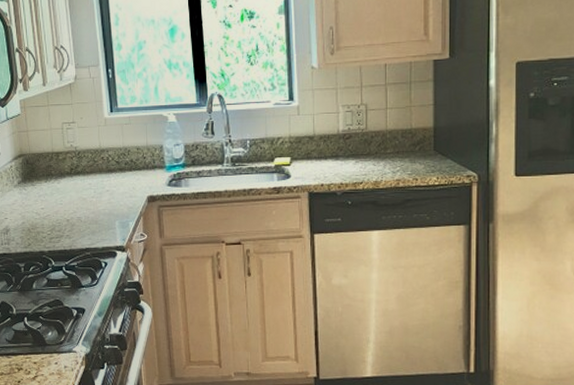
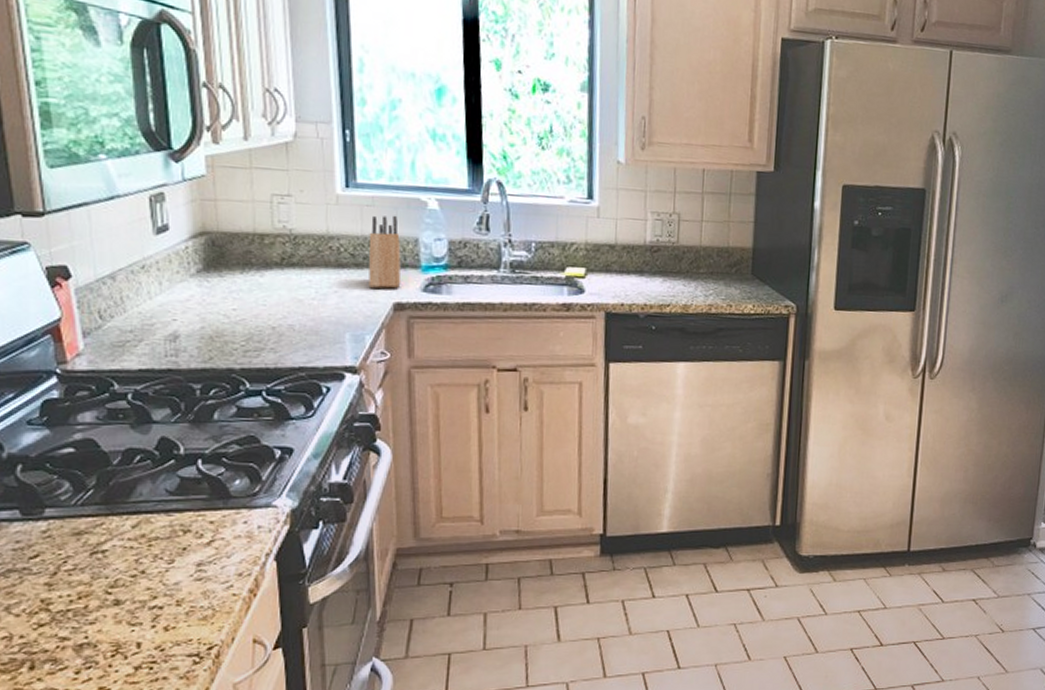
knife block: none [128,129,151,186] -> present [368,215,401,289]

